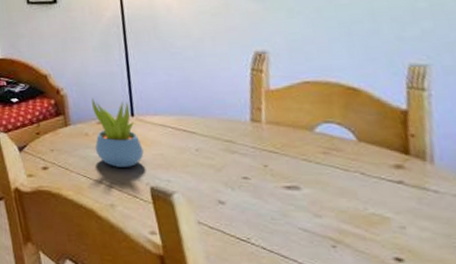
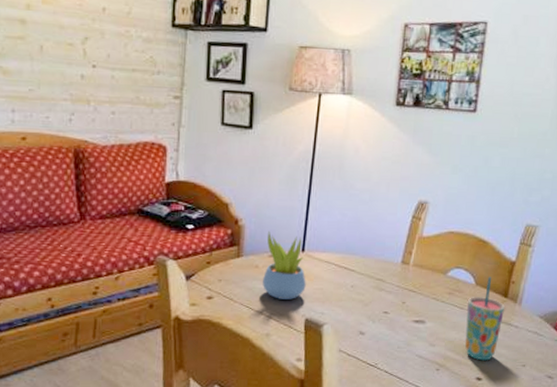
cup: none [352,130,414,236] -> present [464,277,505,361]

